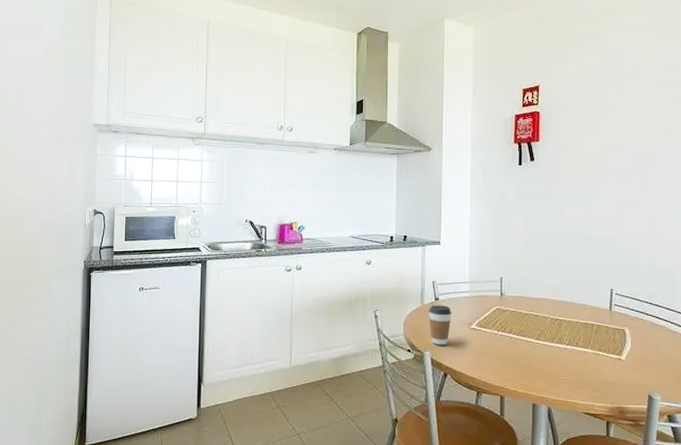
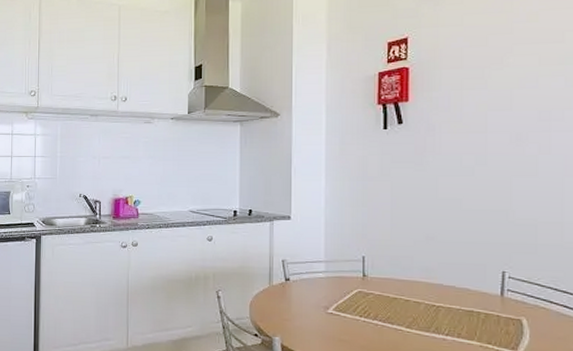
coffee cup: present [428,305,452,345] -> none [277,286,305,331]

